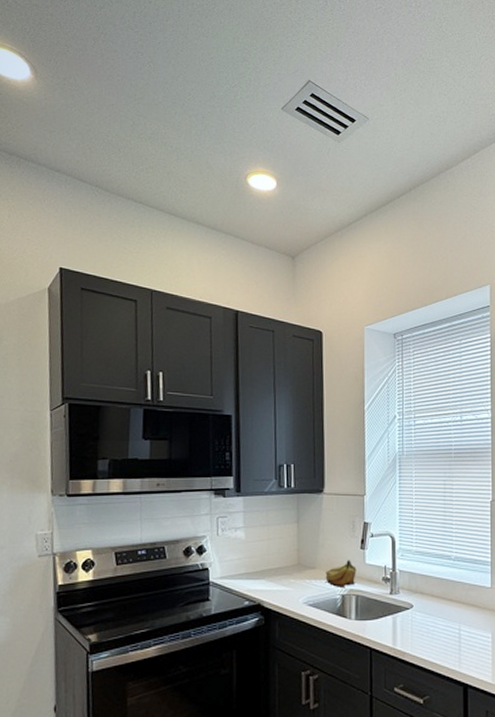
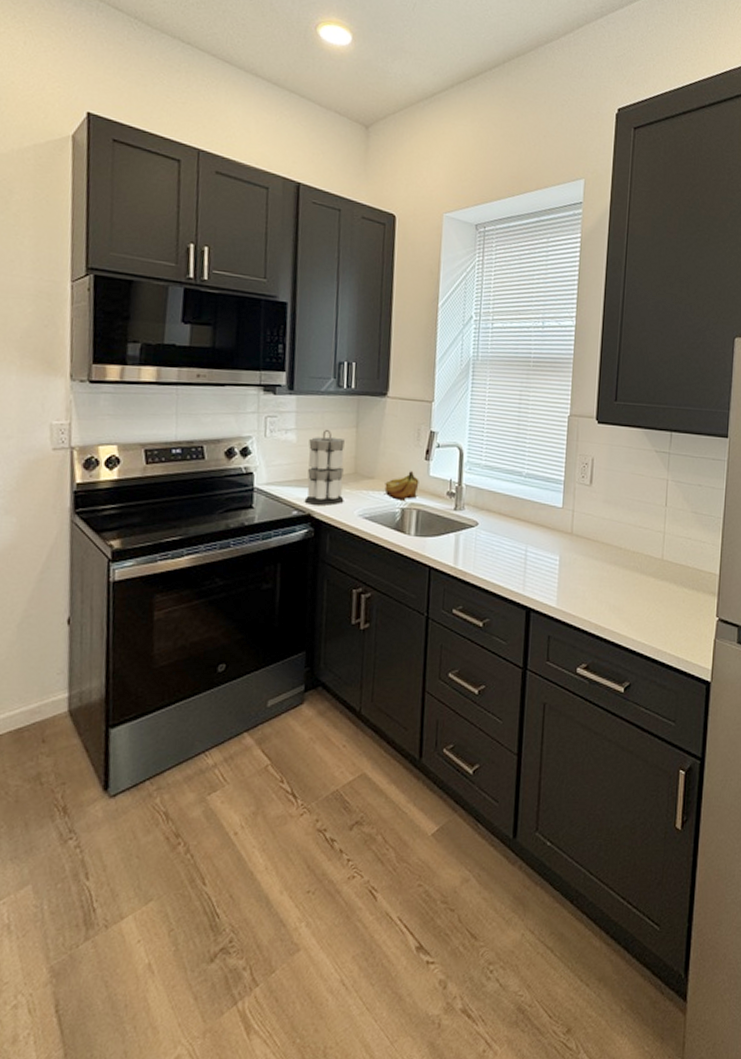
spice rack: none [254,525,290,596] -> present [304,429,345,507]

